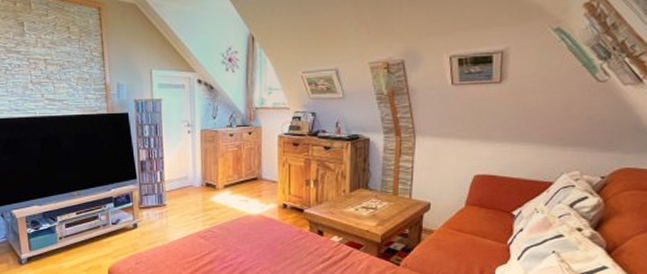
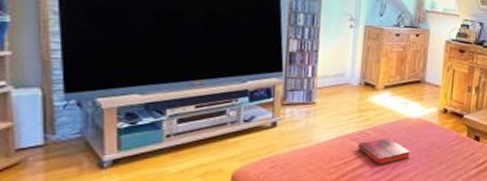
hardback book: none [206,234,255,261] -> present [358,137,411,165]

